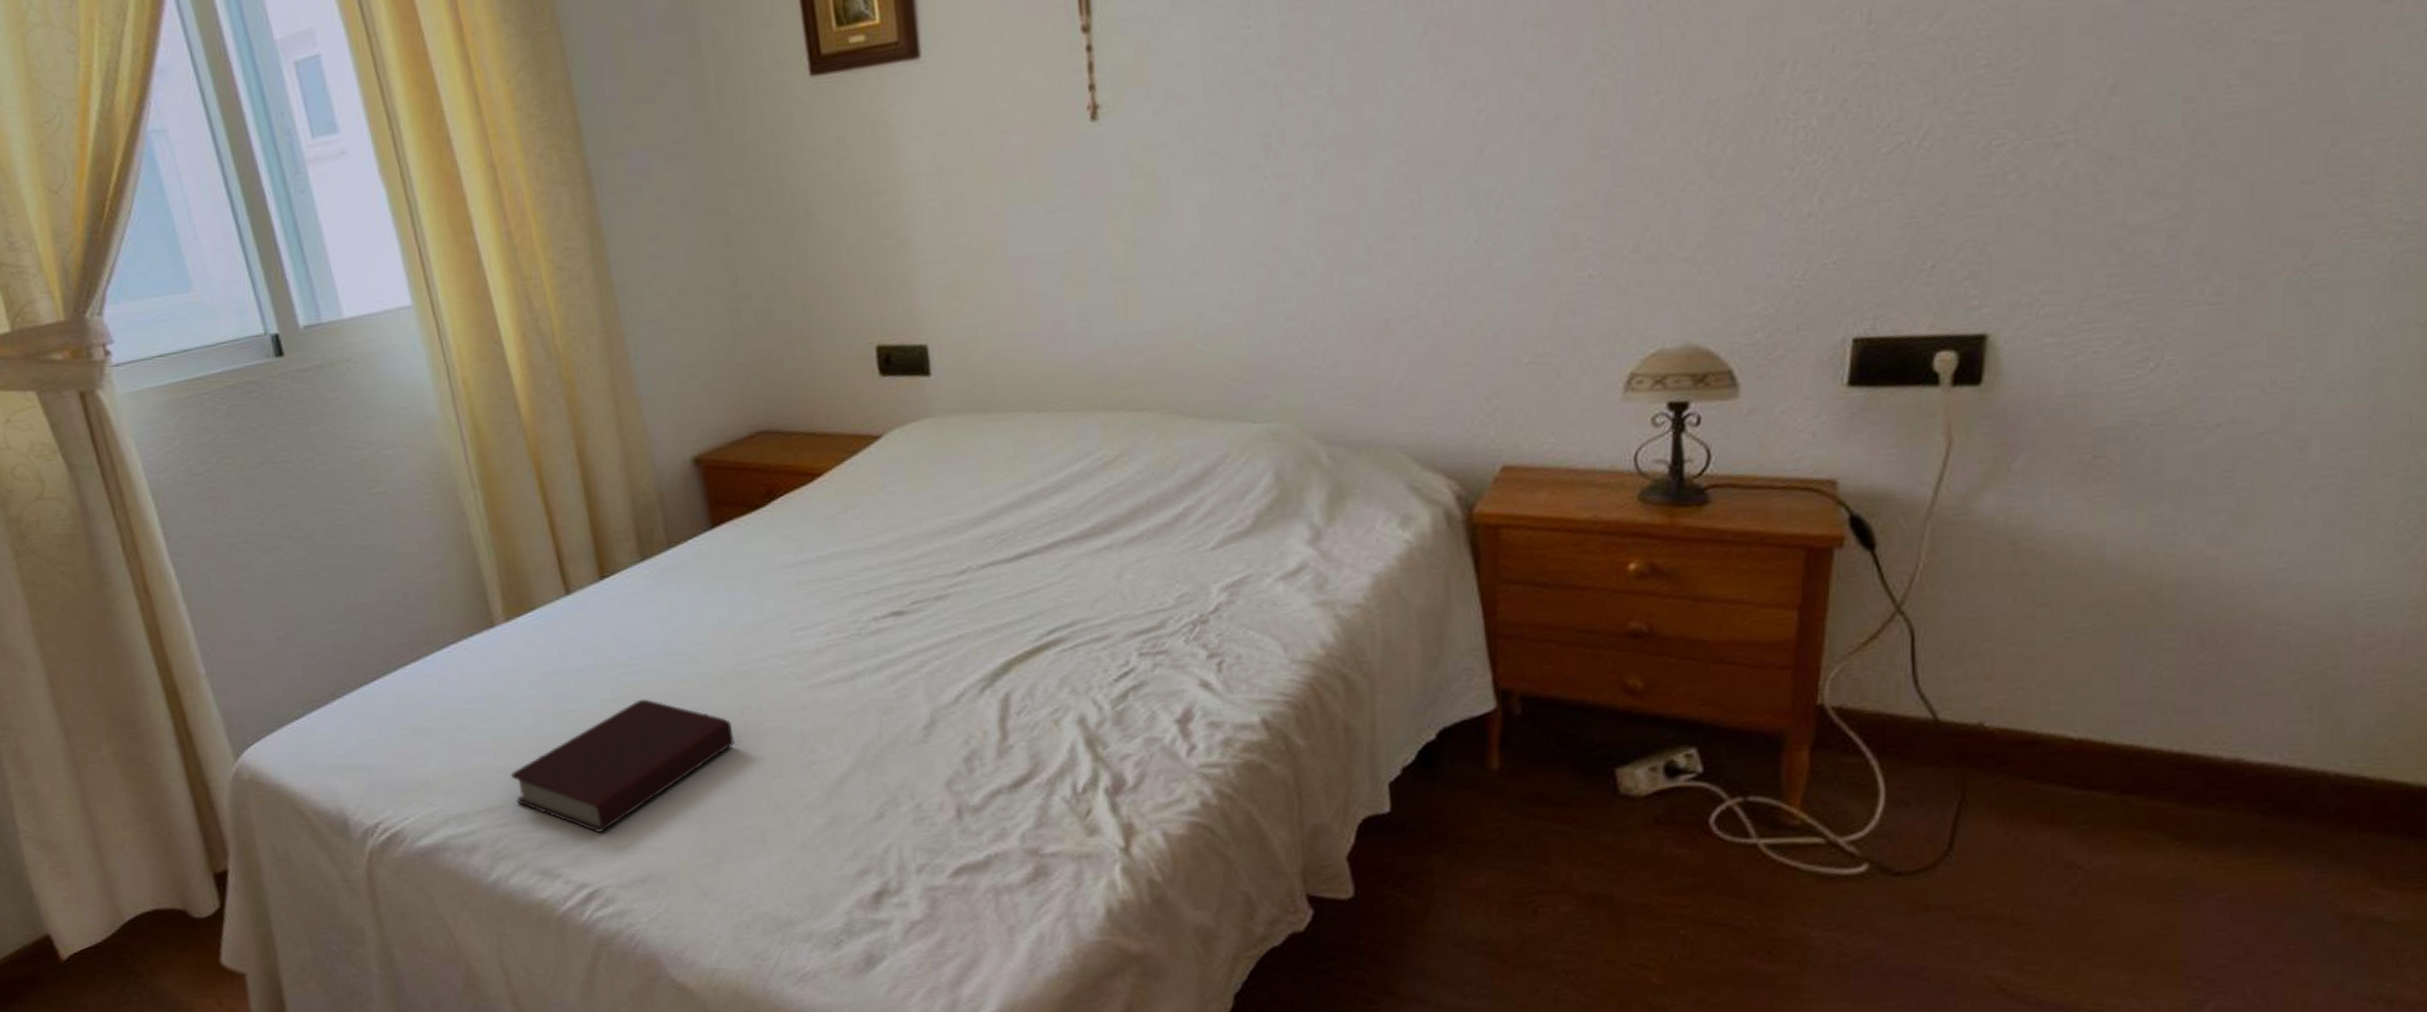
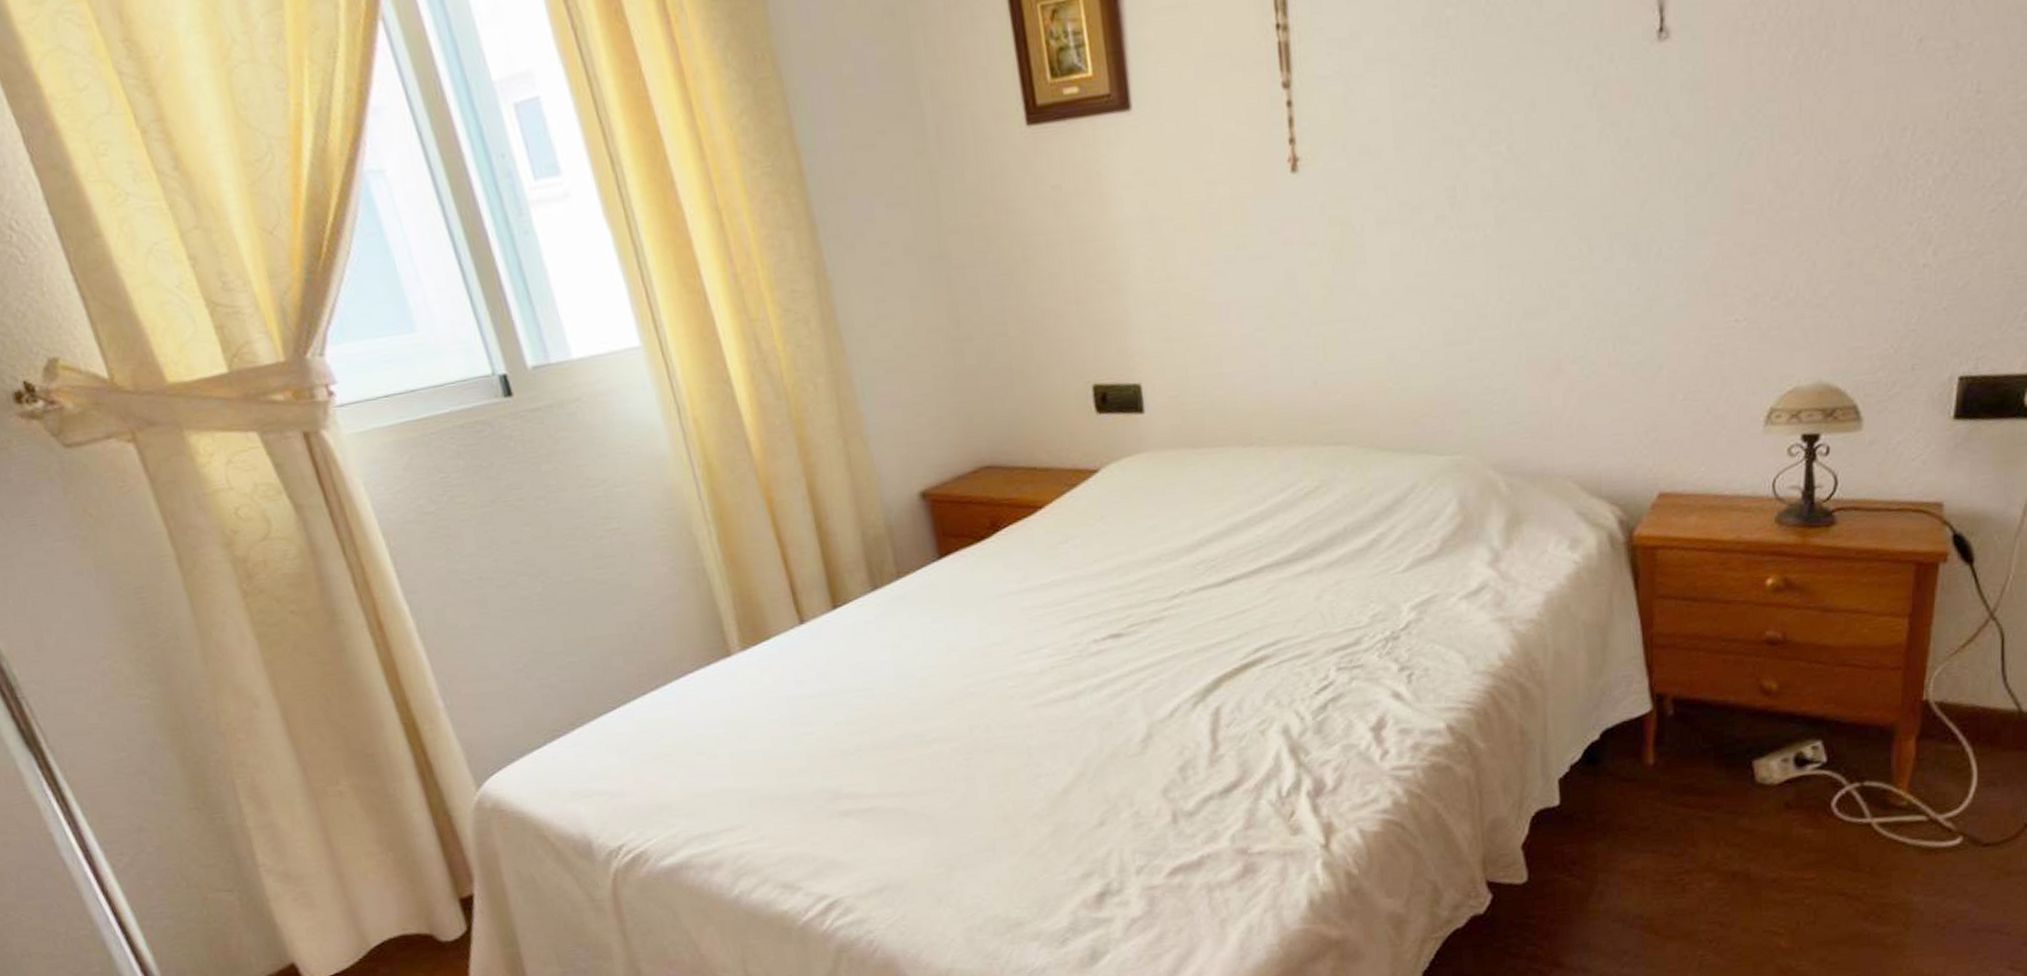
book: present [511,699,735,834] -> none [751,720,965,848]

